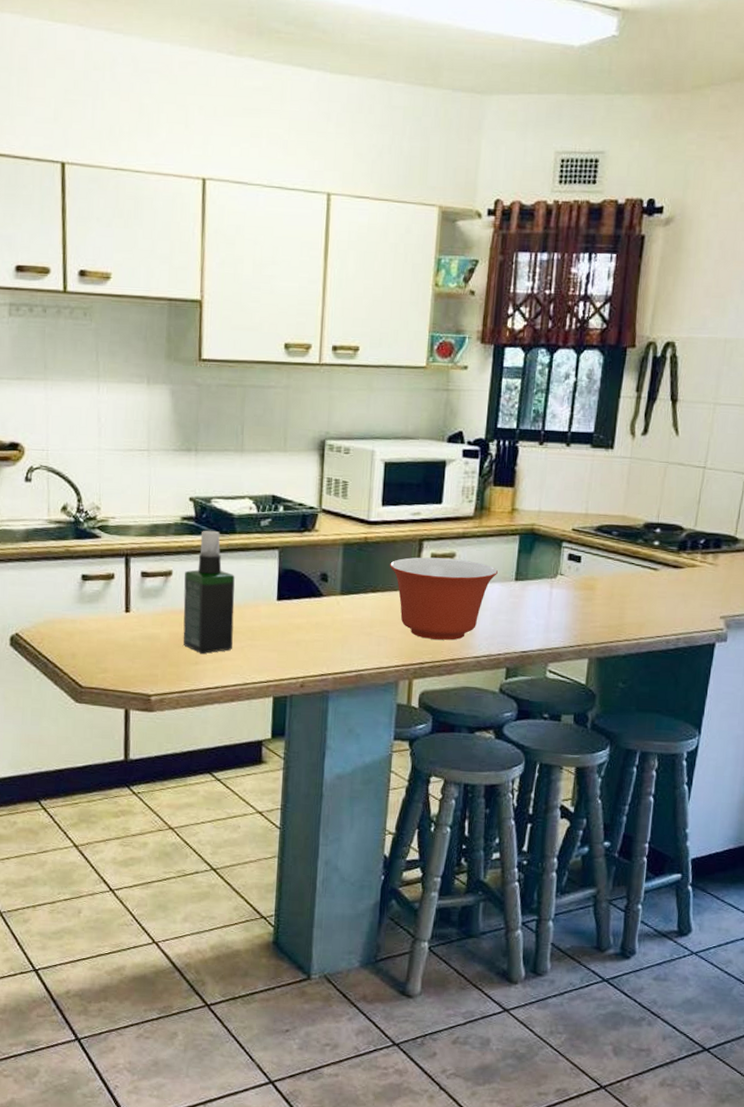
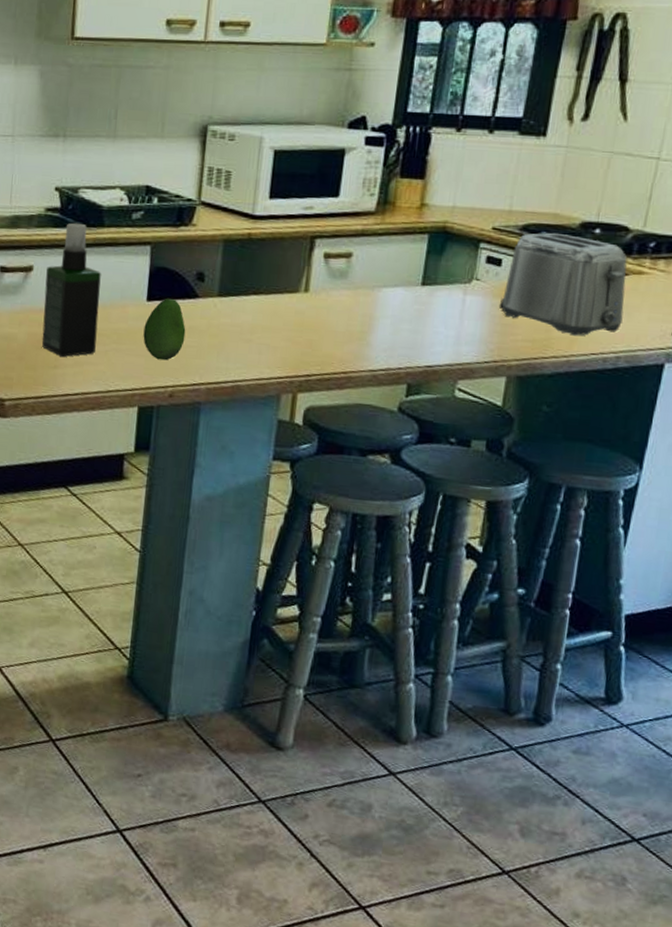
fruit: none [275,597,313,654] -> present [143,298,186,361]
mixing bowl: present [389,557,498,640] -> none [275,256,401,351]
toaster: none [580,532,683,622] -> present [498,232,627,336]

